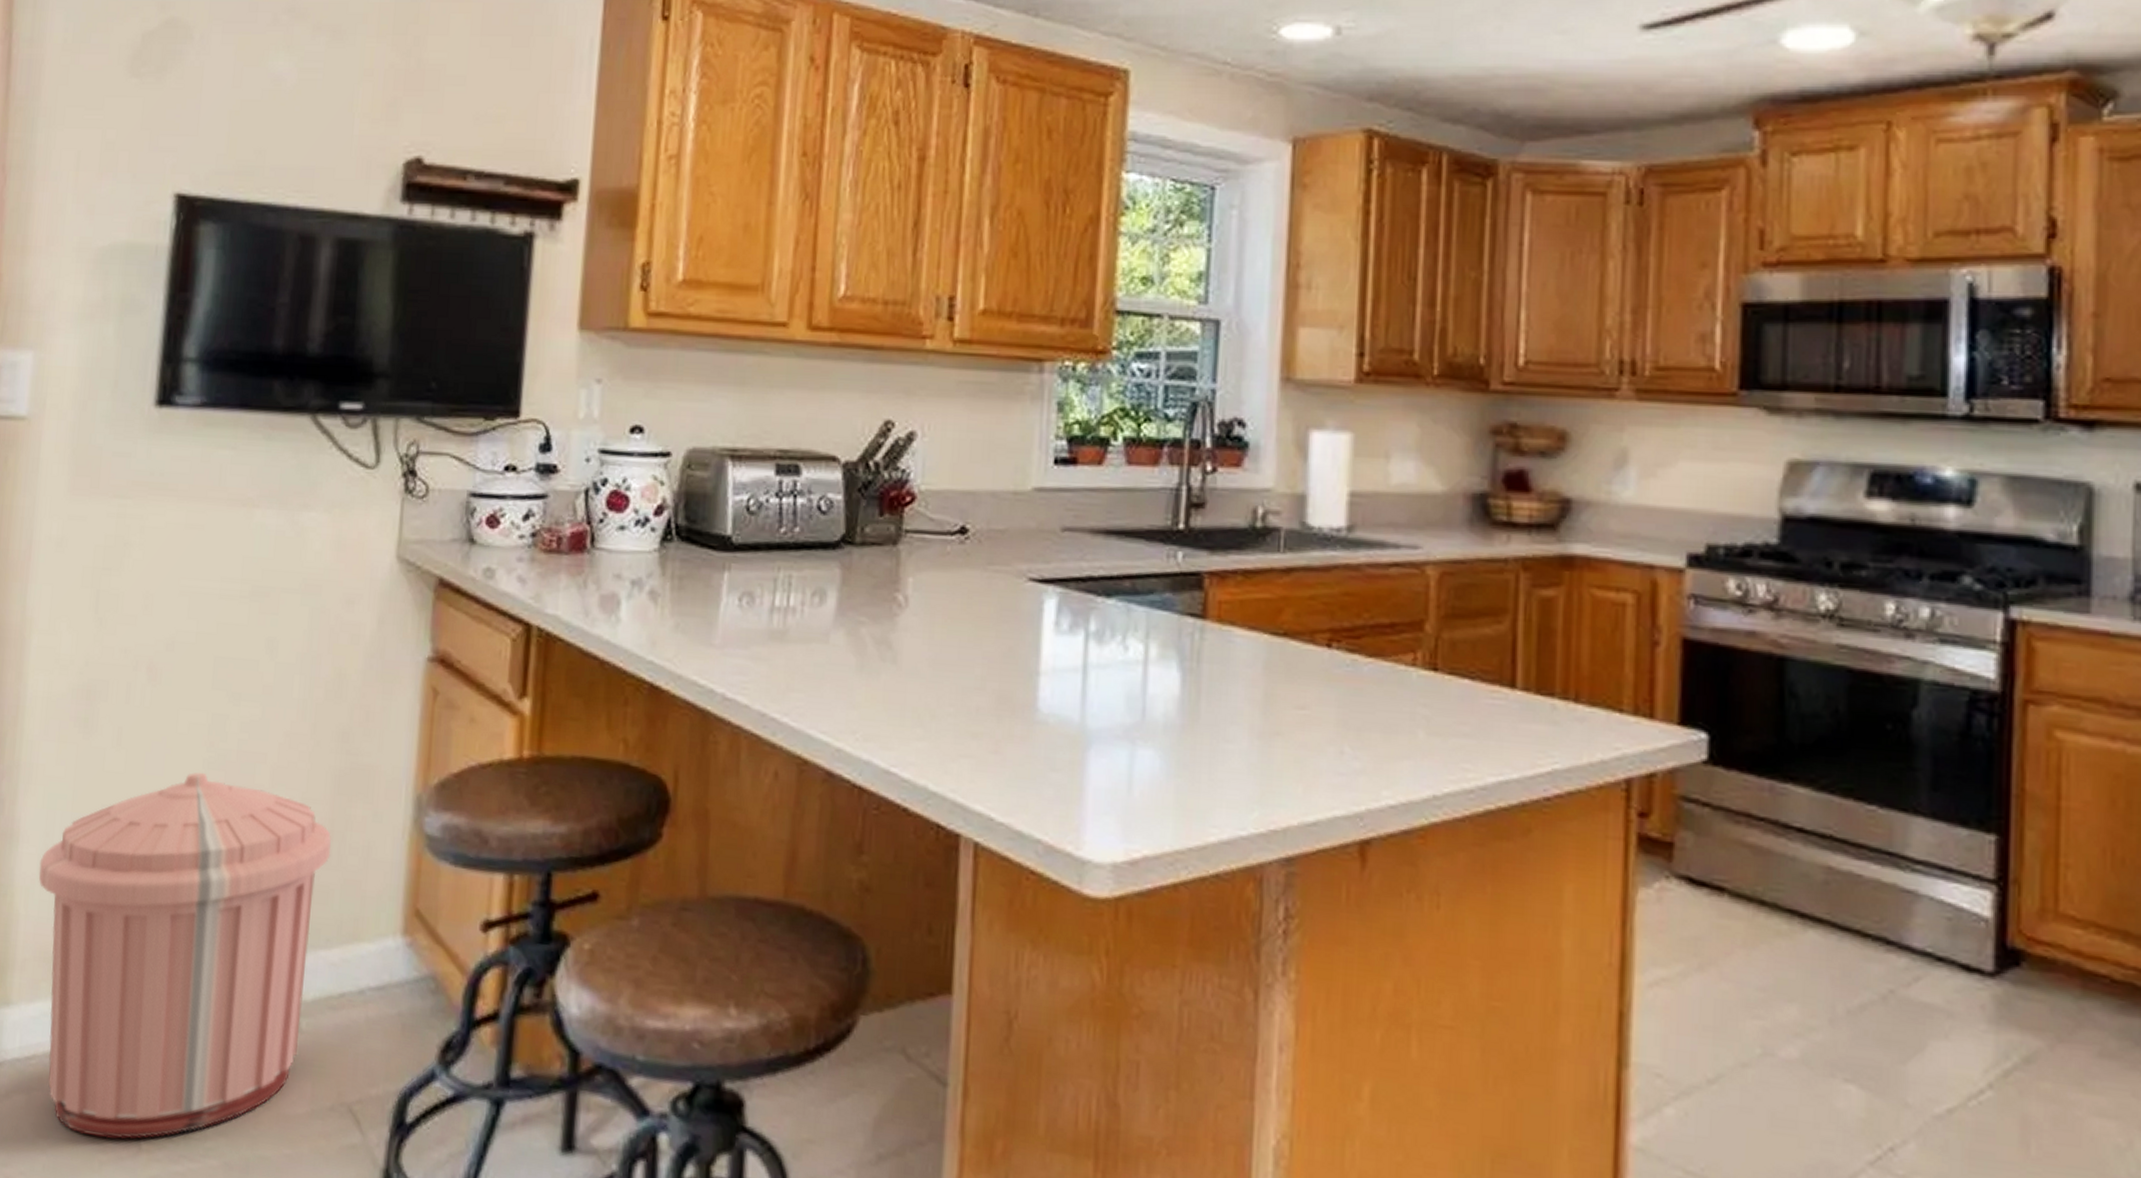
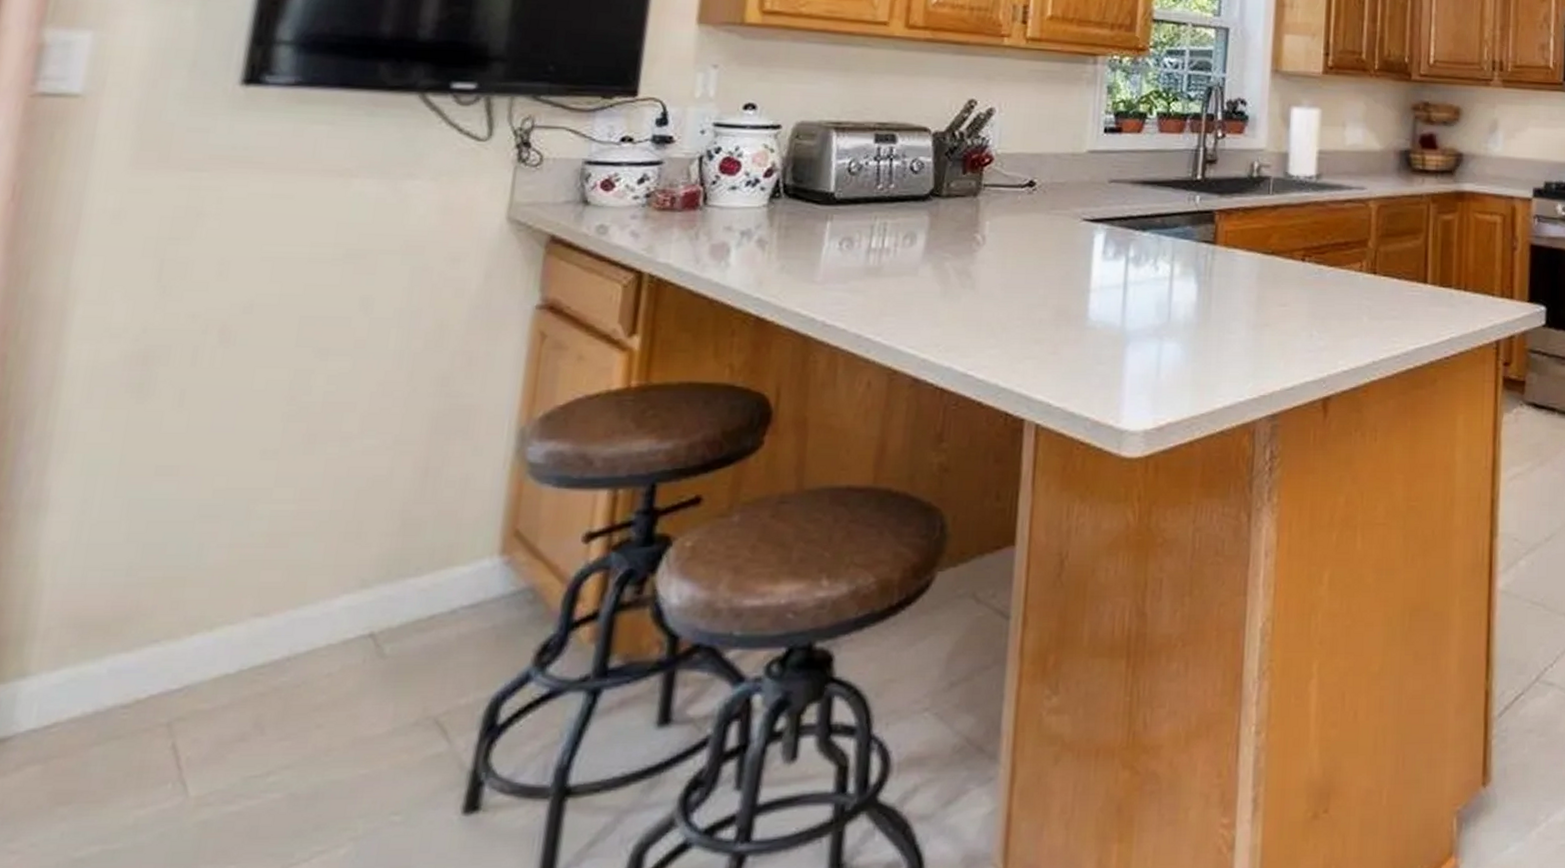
trash can: present [38,772,332,1139] -> none [71,425,426,793]

